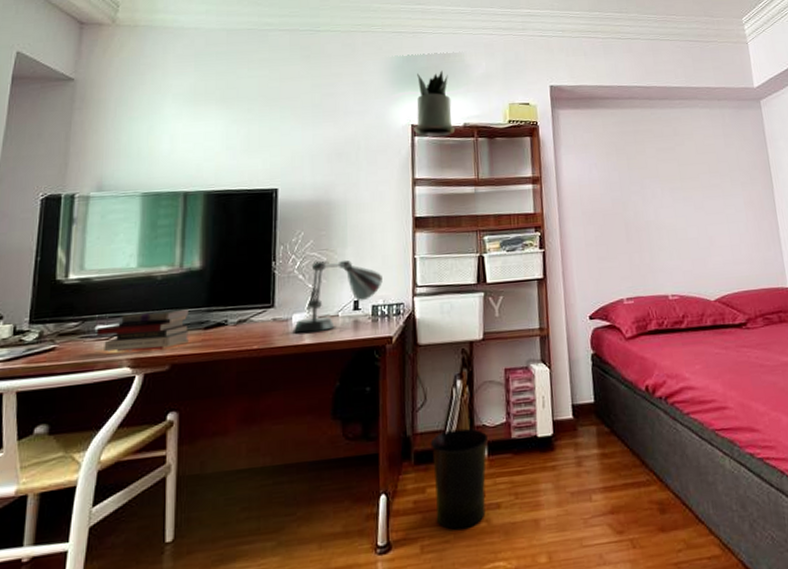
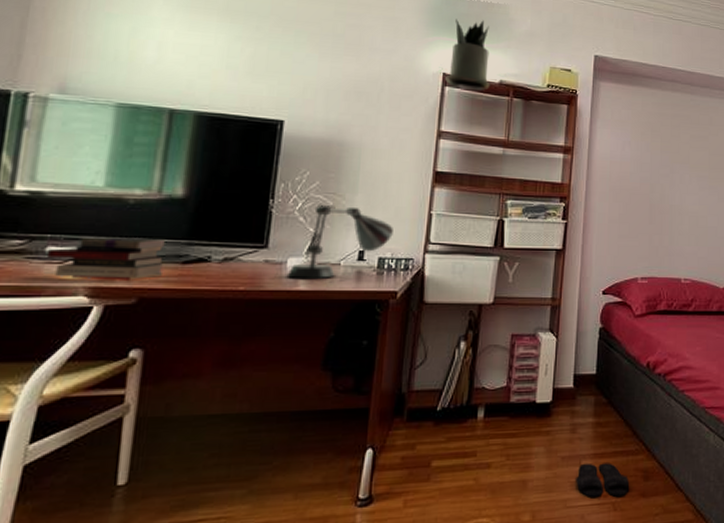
waste bin: present [430,428,489,530] -> none [423,389,487,486]
slippers: none [587,496,646,536] -> present [575,463,630,498]

